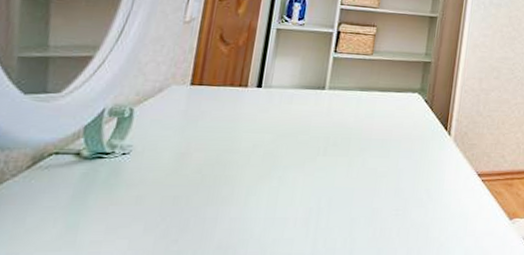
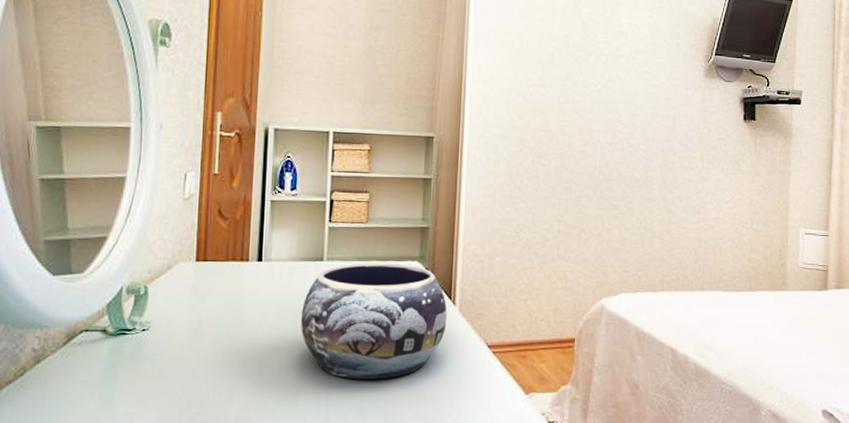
decorative bowl: none [295,92,443,206] -> present [301,262,447,380]

